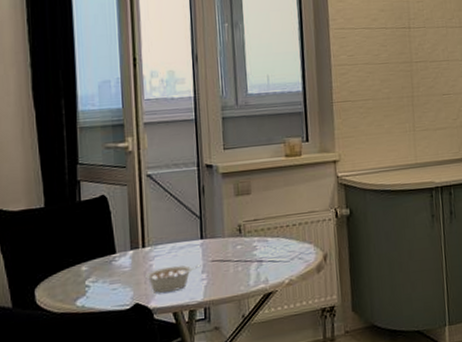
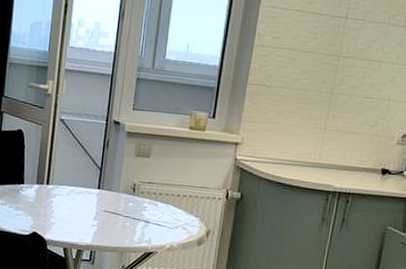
legume: present [145,264,201,293] -> none [45,206,94,230]

